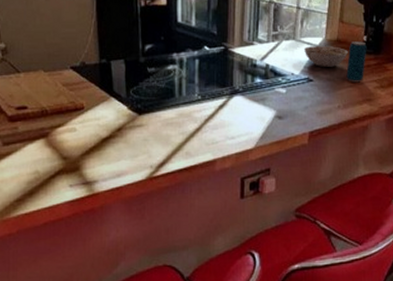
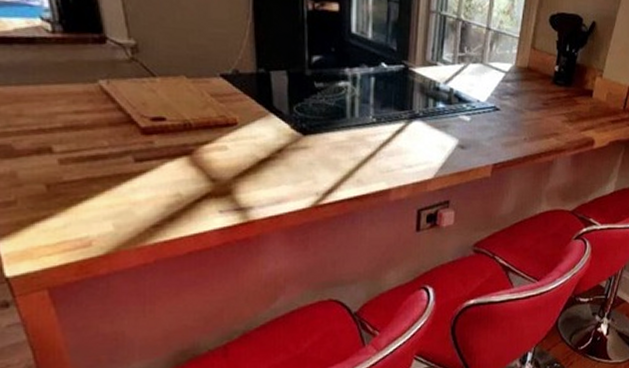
bowl: present [304,45,348,67] -> none [492,72,538,97]
beverage can: present [346,41,367,83] -> none [535,70,558,115]

